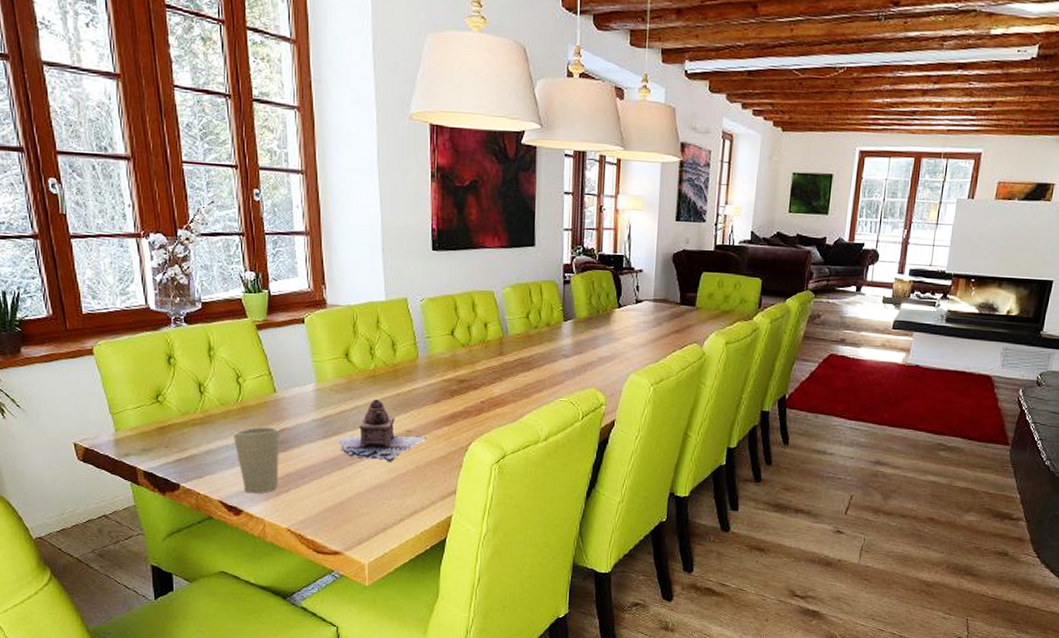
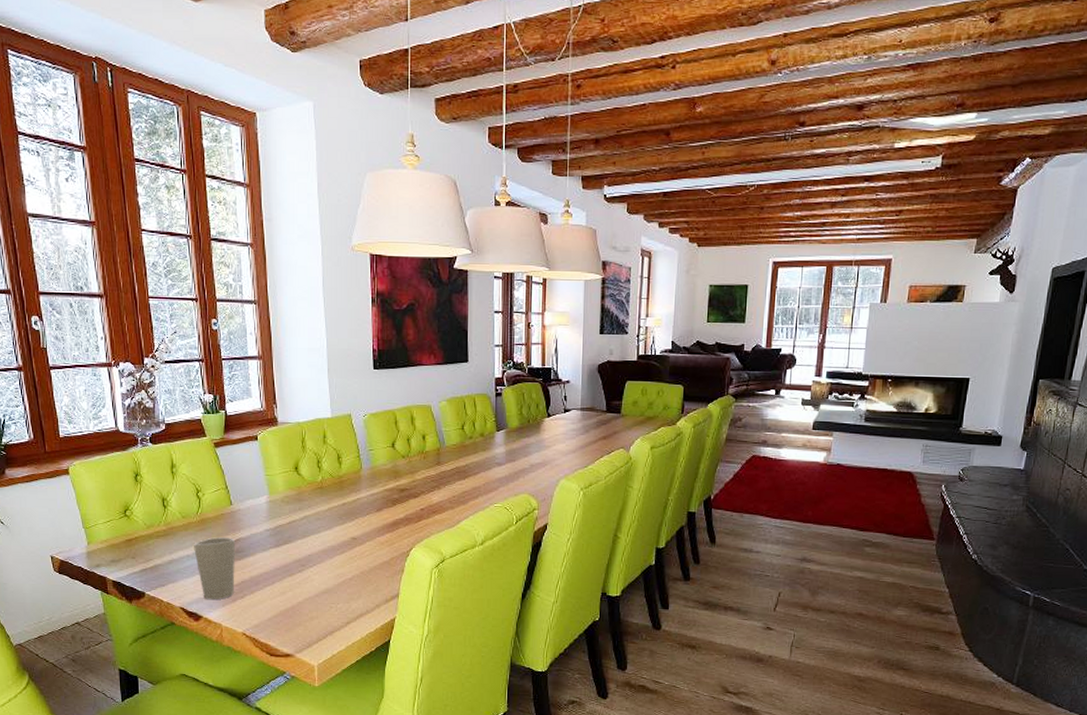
teapot: present [337,399,426,462] -> none [288,509,370,567]

